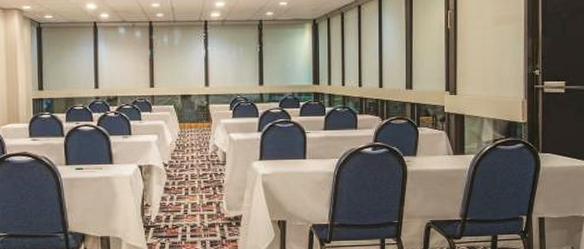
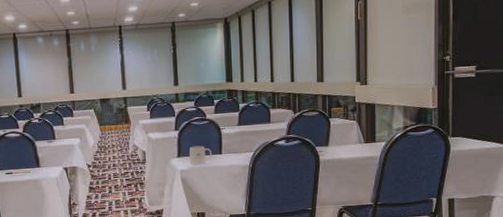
mug: none [271,149,295,171] -> present [189,145,212,166]

